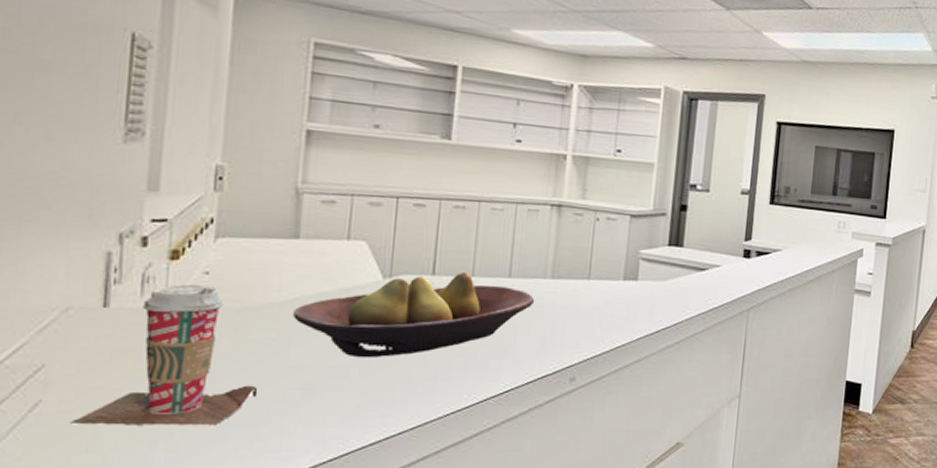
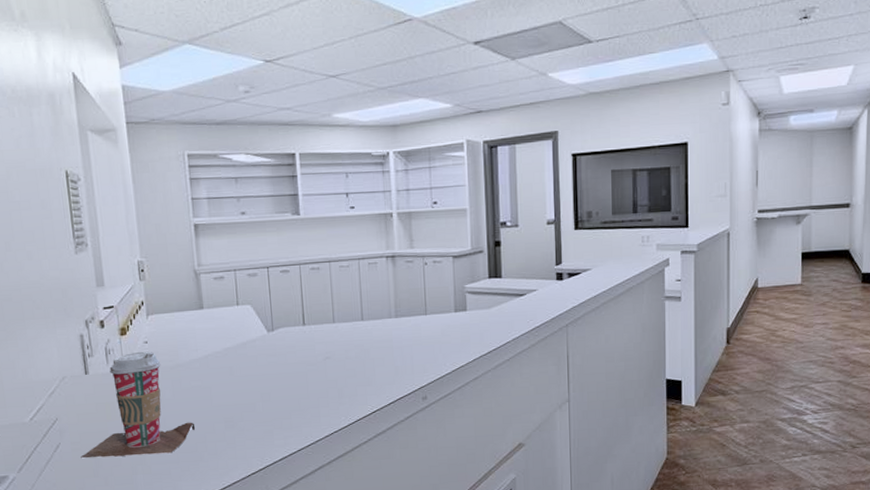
fruit bowl: present [293,271,535,358] -> none [209,320,385,395]

